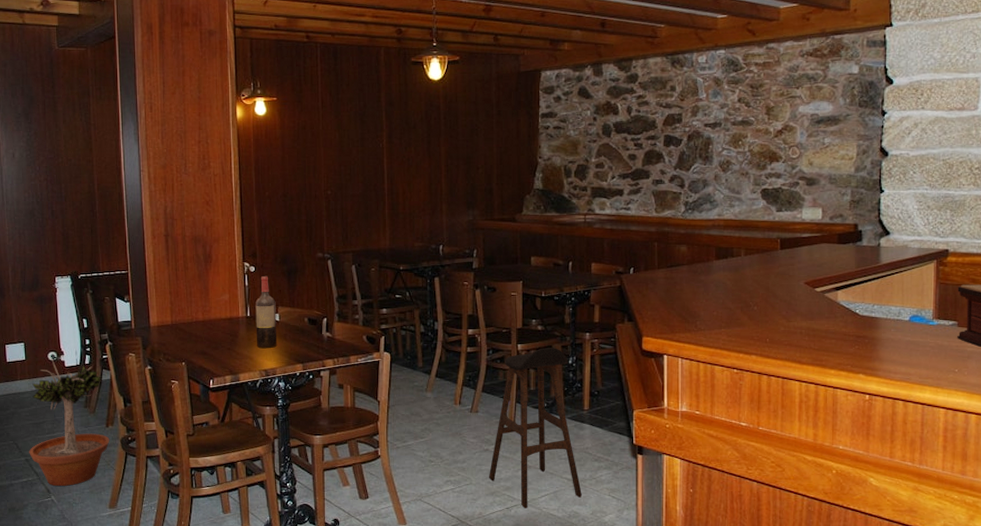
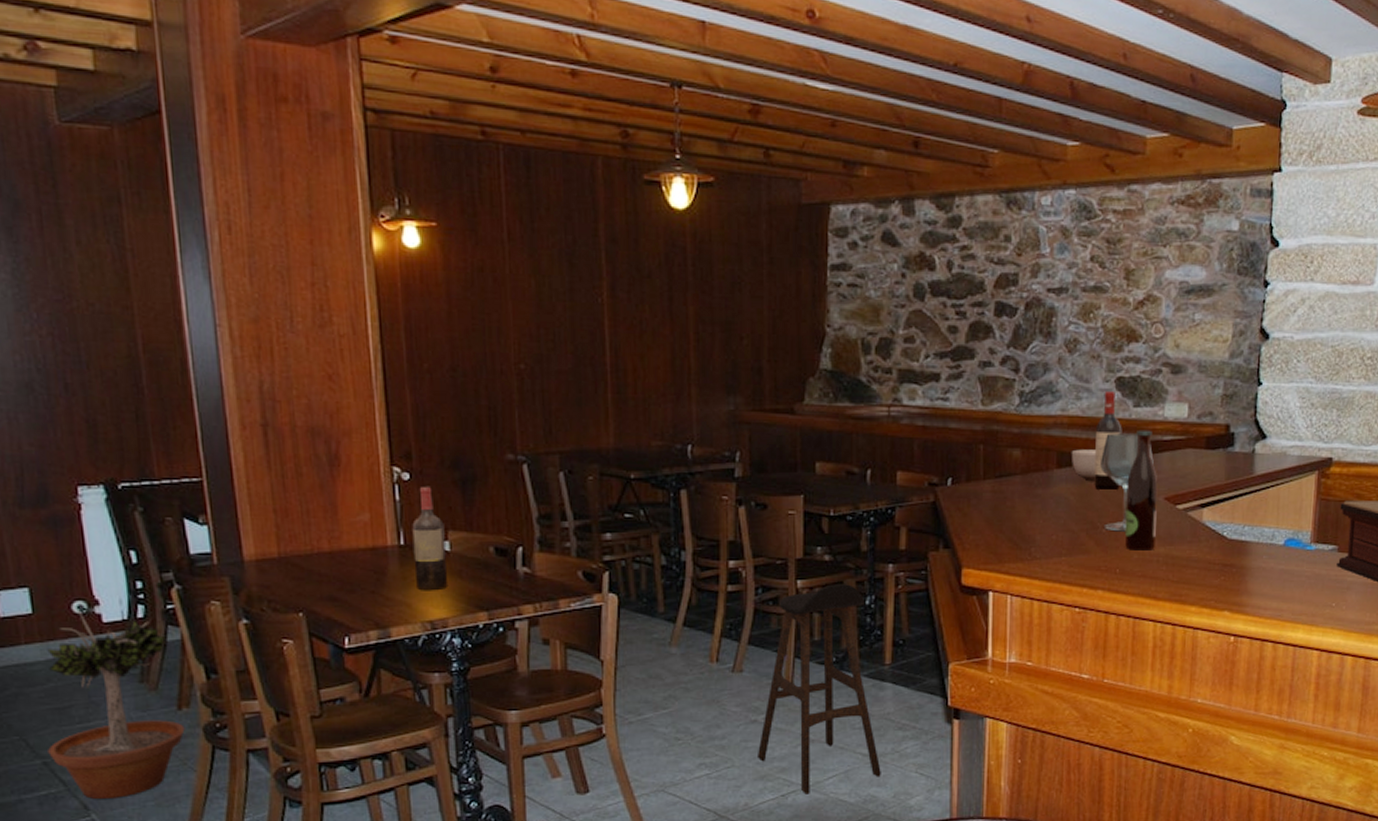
bowl: none [727,245,748,270] -> present [1071,449,1097,482]
wine bottle: none [746,200,768,277] -> present [1094,391,1122,491]
wine glass: none [751,232,795,309] -> present [1100,433,1154,532]
bottle: none [772,229,799,324] -> present [1124,429,1158,551]

